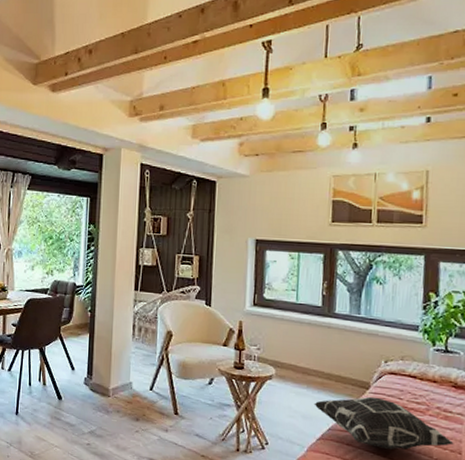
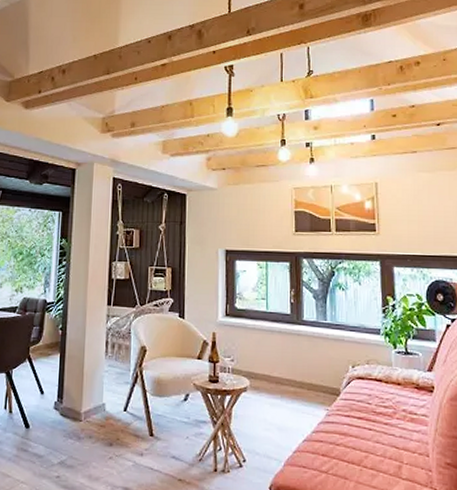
decorative pillow: present [314,396,454,450] -> none [288,403,421,457]

